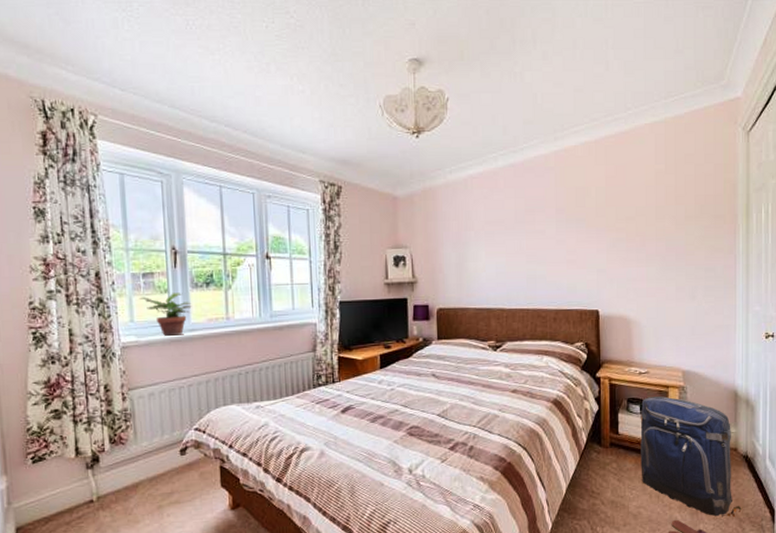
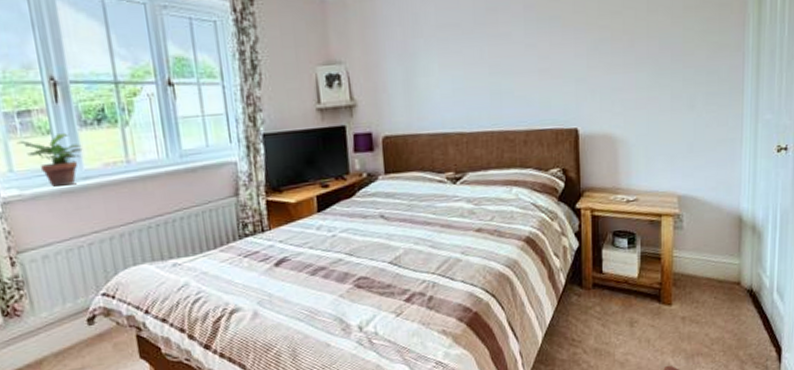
suitcase: present [640,396,743,517] -> none [628,227,745,359]

